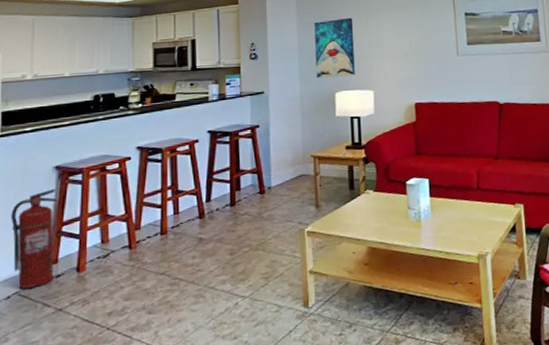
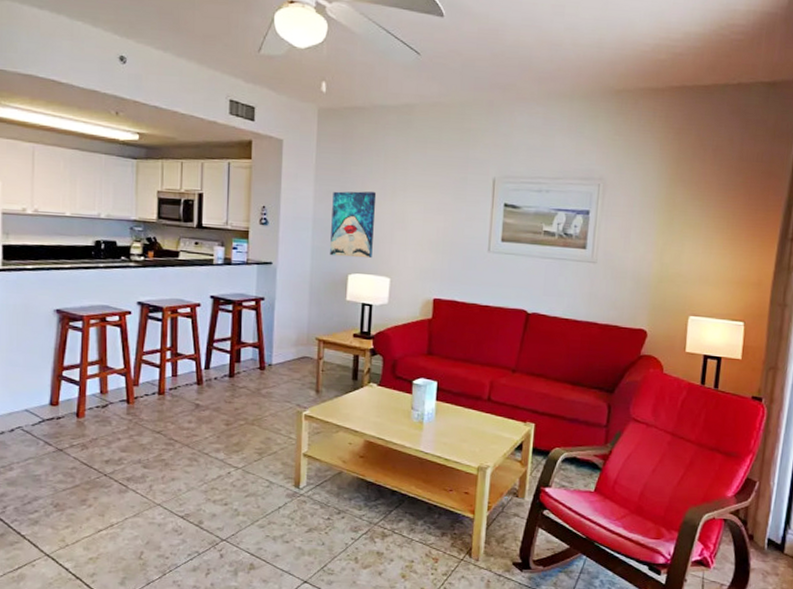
fire extinguisher: present [11,188,57,289] -> none [14,332,57,425]

